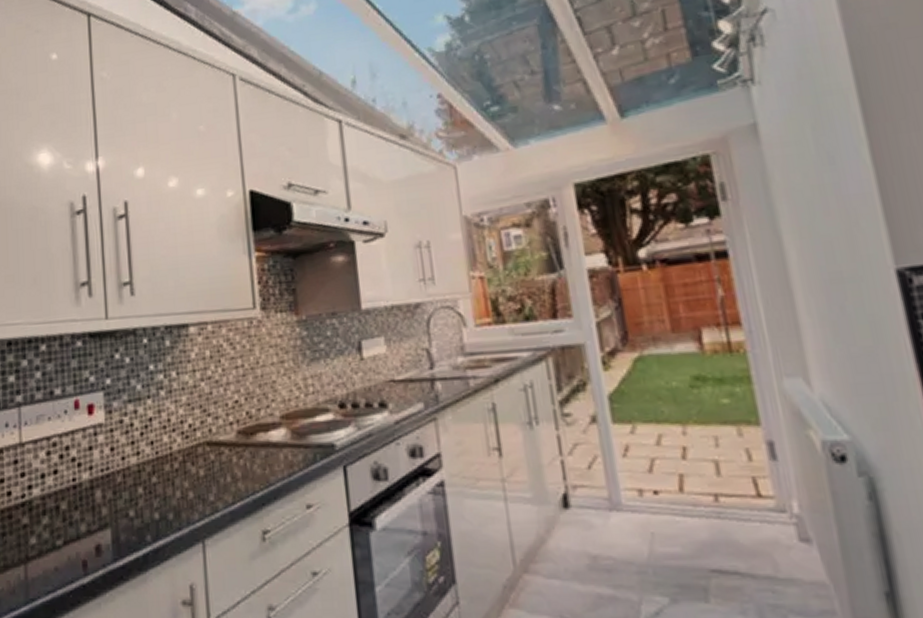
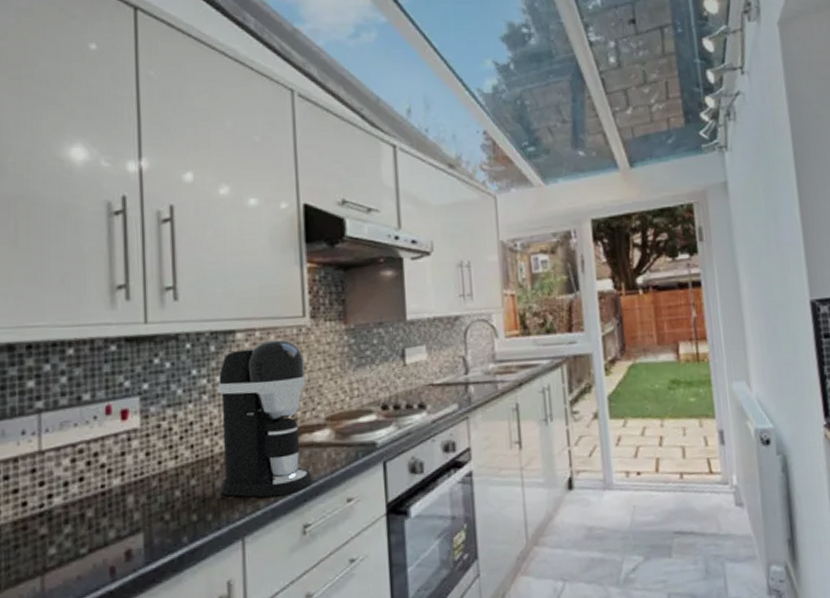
coffee maker: none [173,333,270,499] -> present [218,339,312,498]

